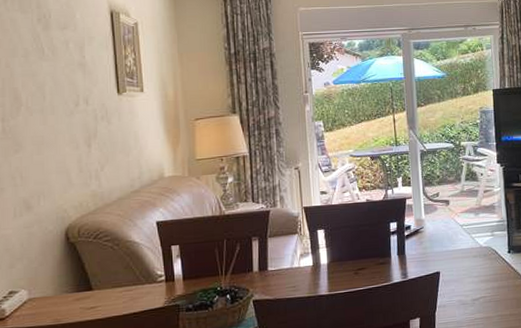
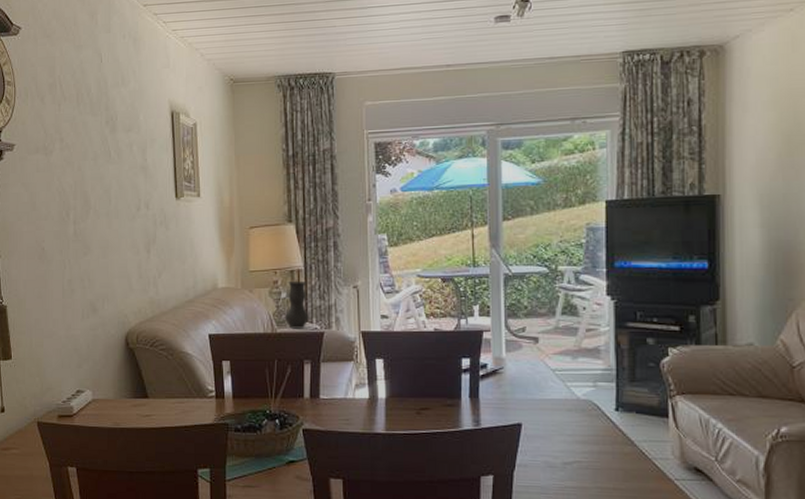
vase: none [233,166,255,210] -> present [285,282,309,329]

